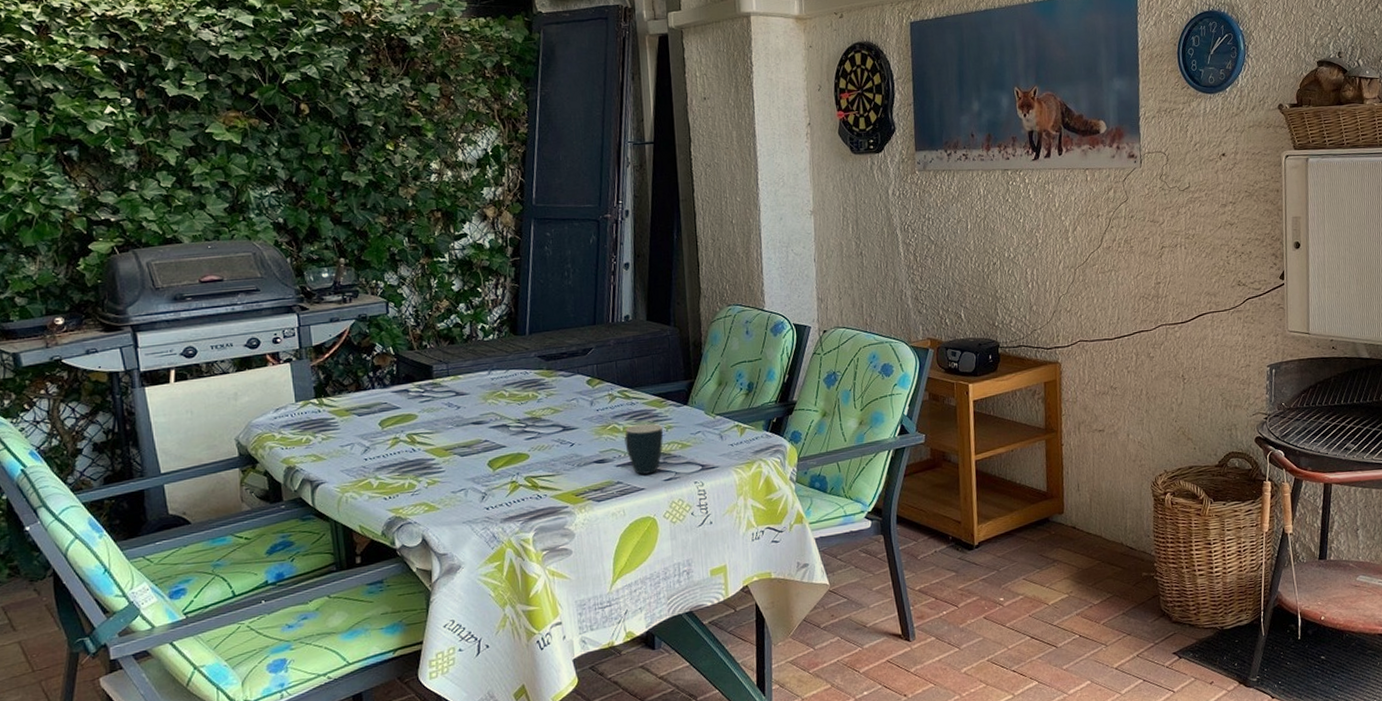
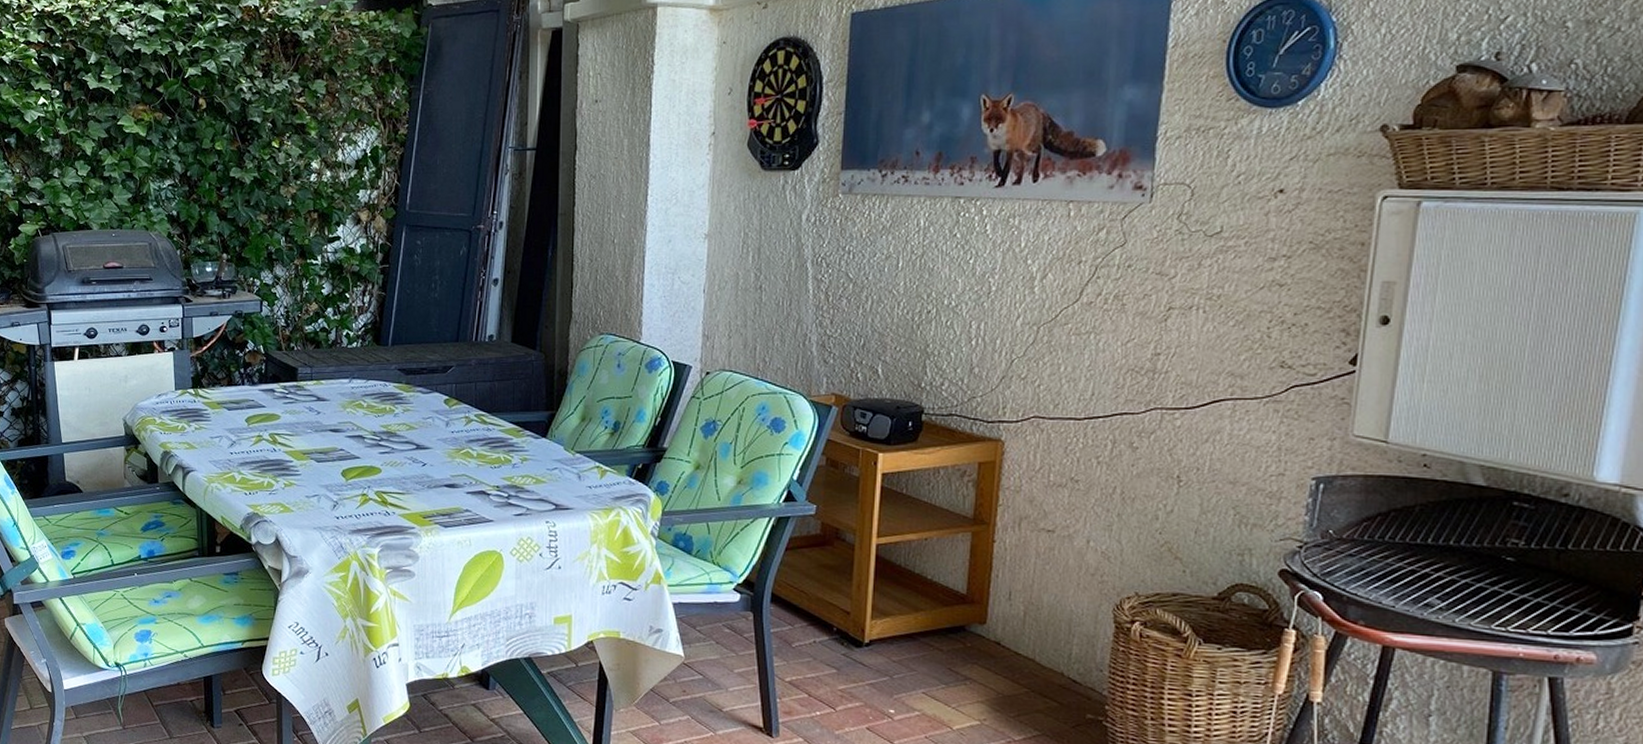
mug: present [624,423,663,475] -> none [477,452,519,506]

